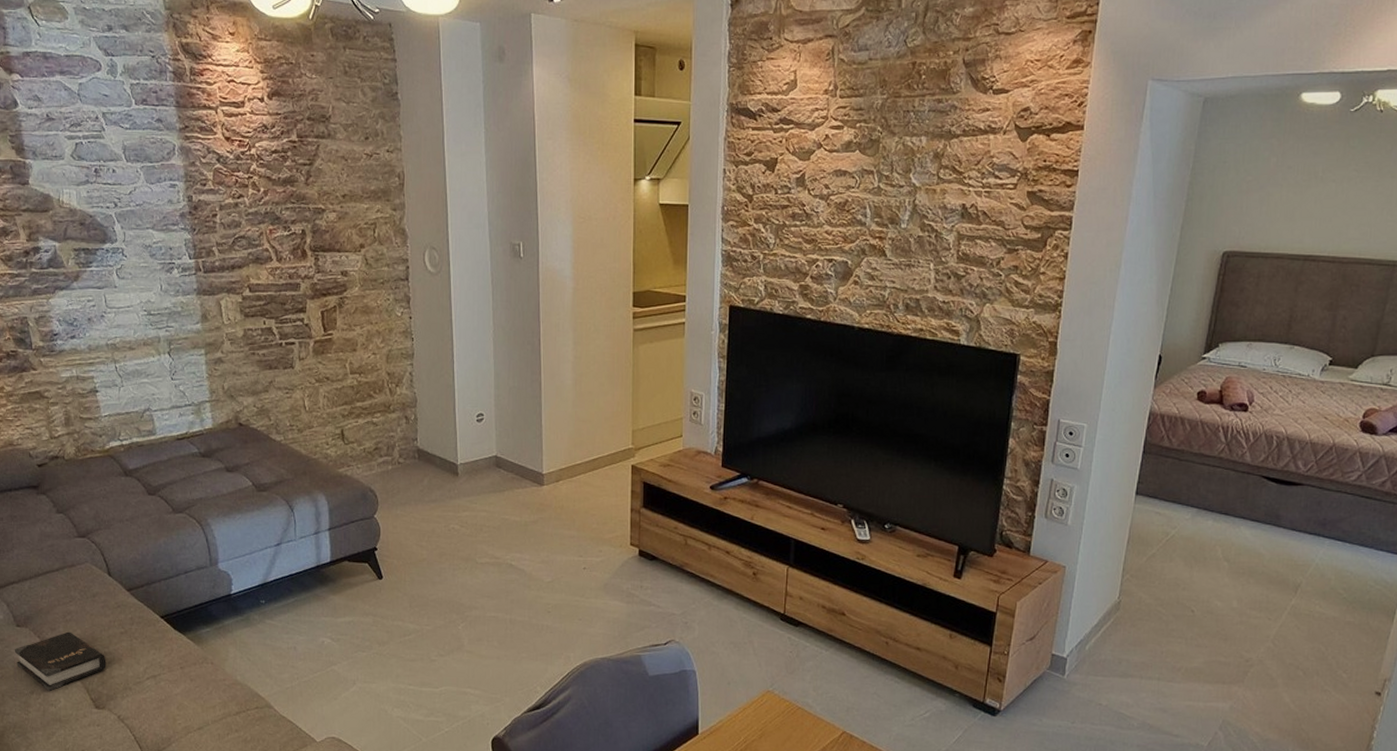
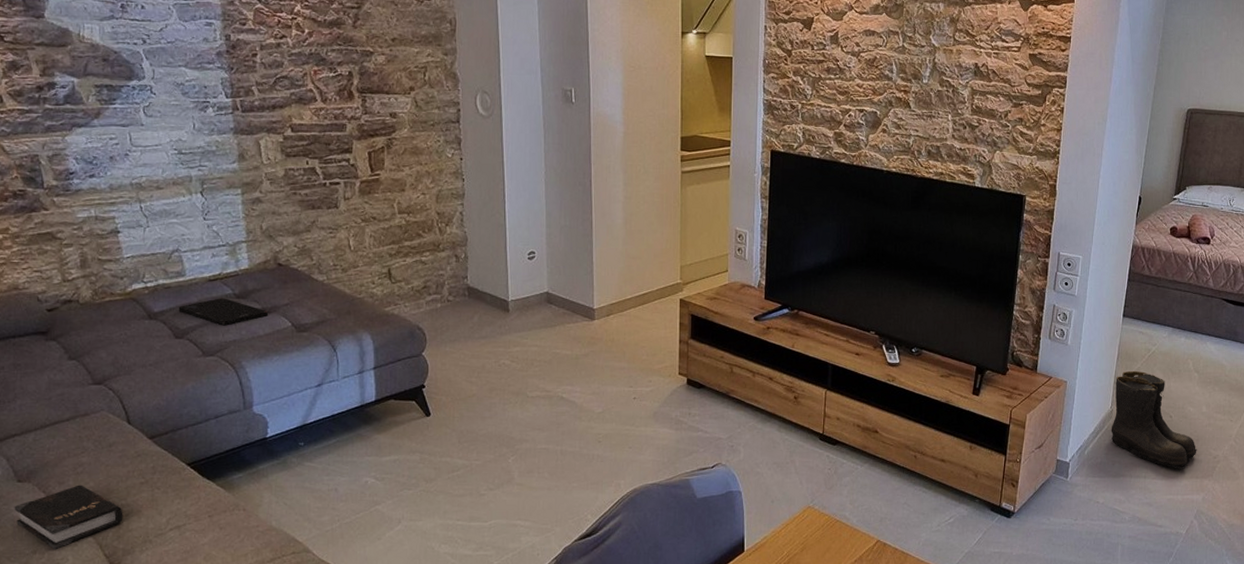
smartphone: none [150,456,230,484] -> present [178,298,268,326]
boots: none [1118,556,1225,674] -> present [1111,370,1197,470]

